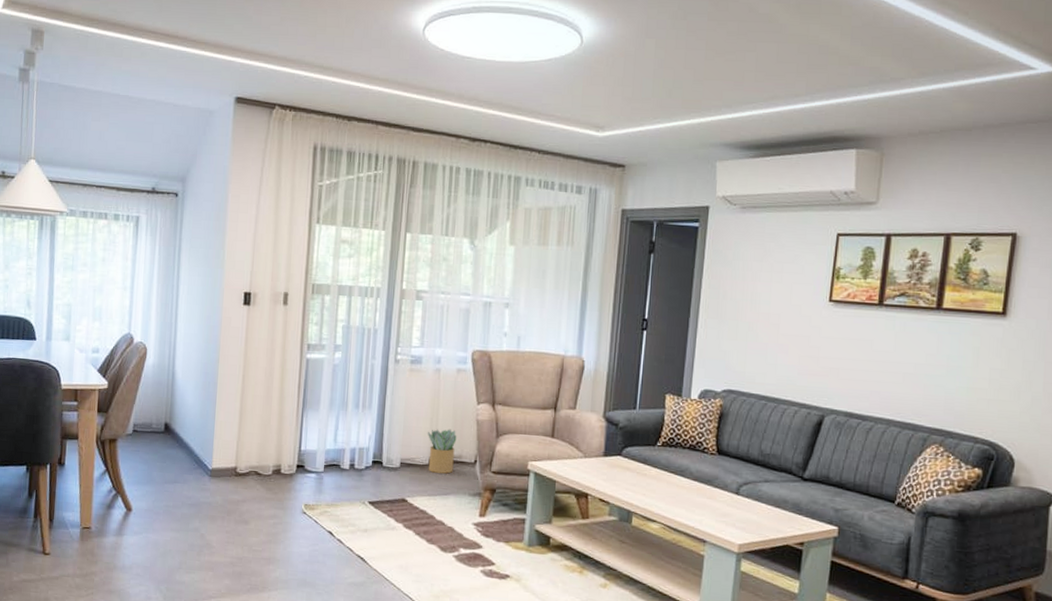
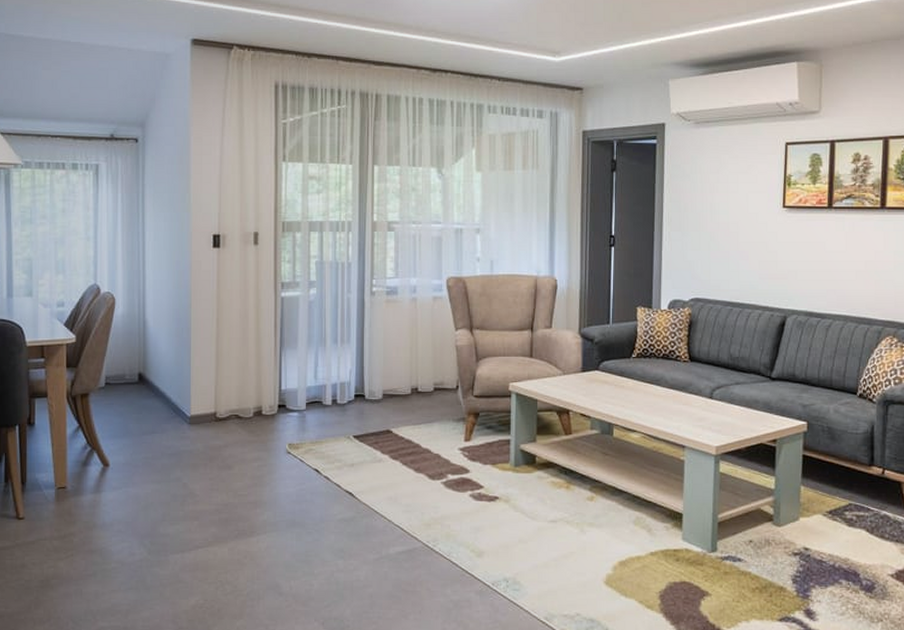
potted plant: present [427,429,457,474] -> none [407,357,437,401]

